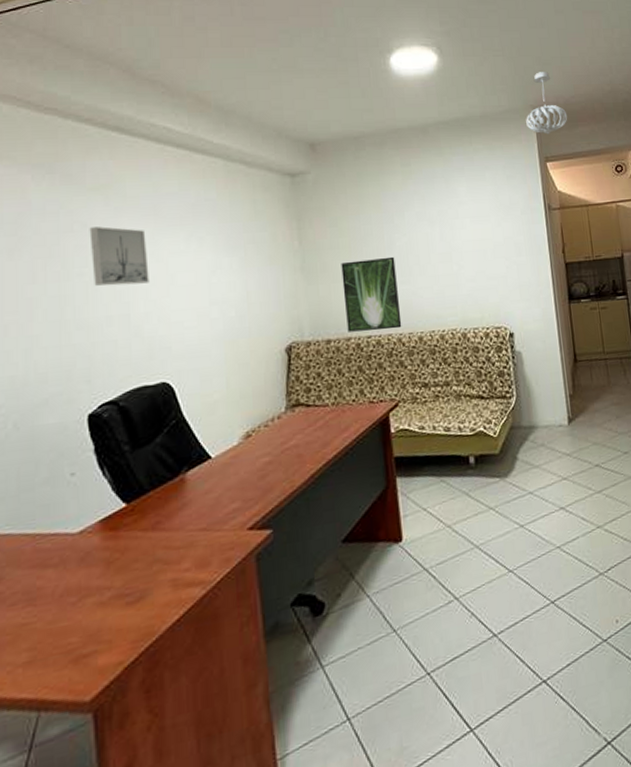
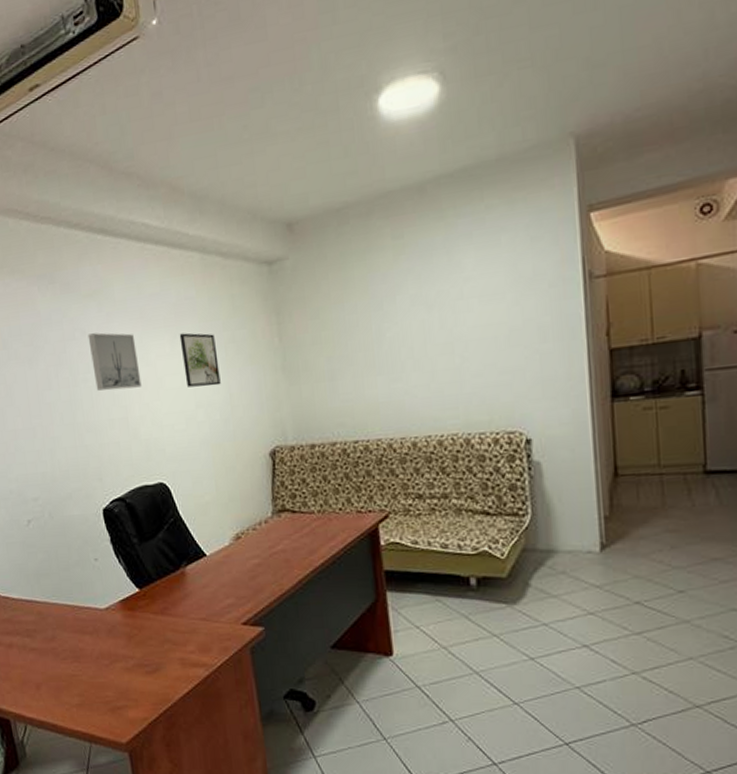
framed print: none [196,232,238,285] -> present [179,333,221,387]
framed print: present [341,256,402,332] -> none [324,350,393,437]
pendant light: present [526,72,568,134] -> none [562,78,628,172]

